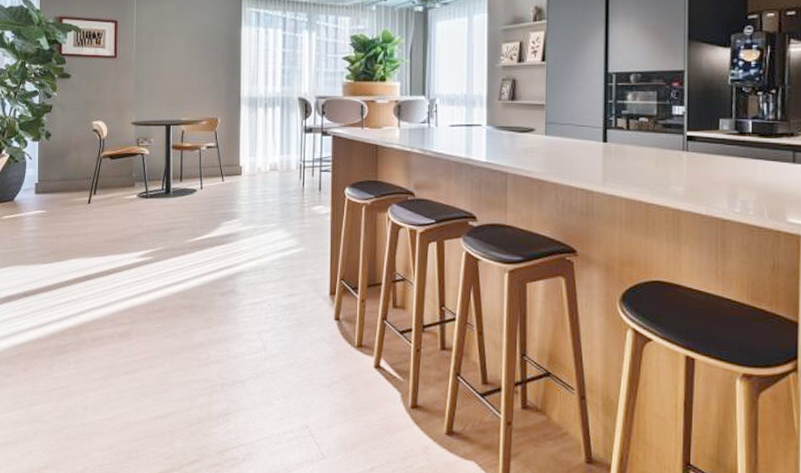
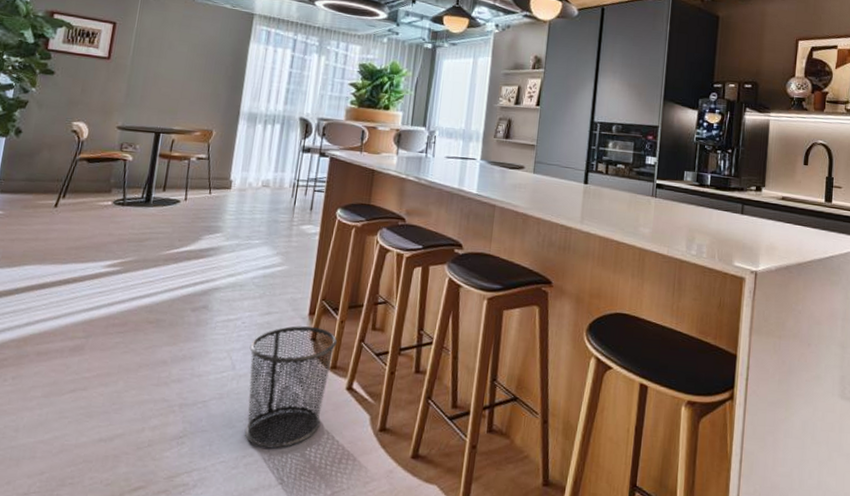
waste bin: none [278,306,361,426] -> present [244,326,338,449]

